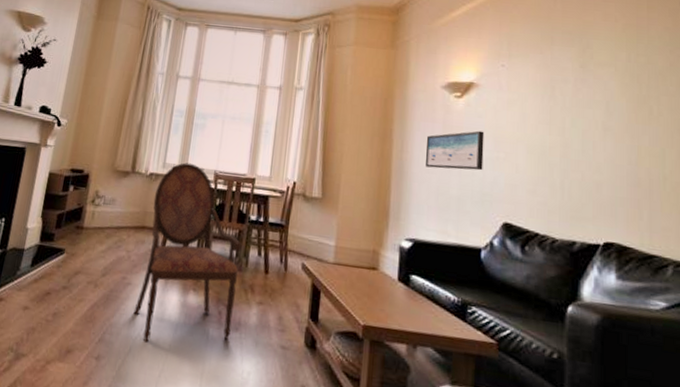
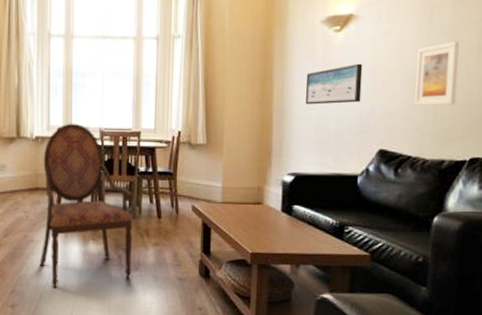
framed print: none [540,117,584,183] -> present [414,40,459,106]

